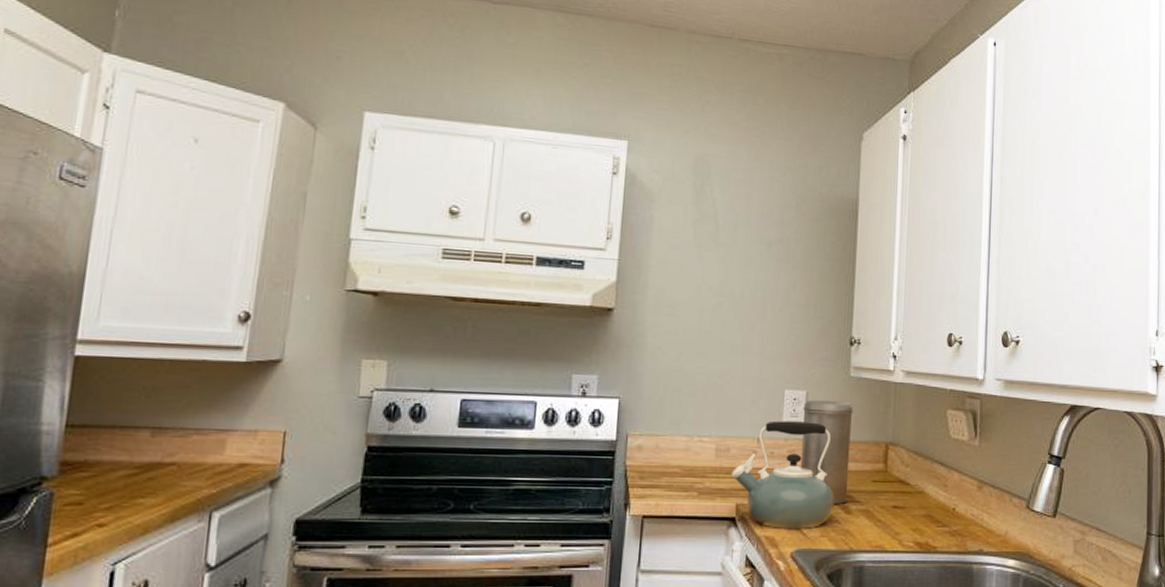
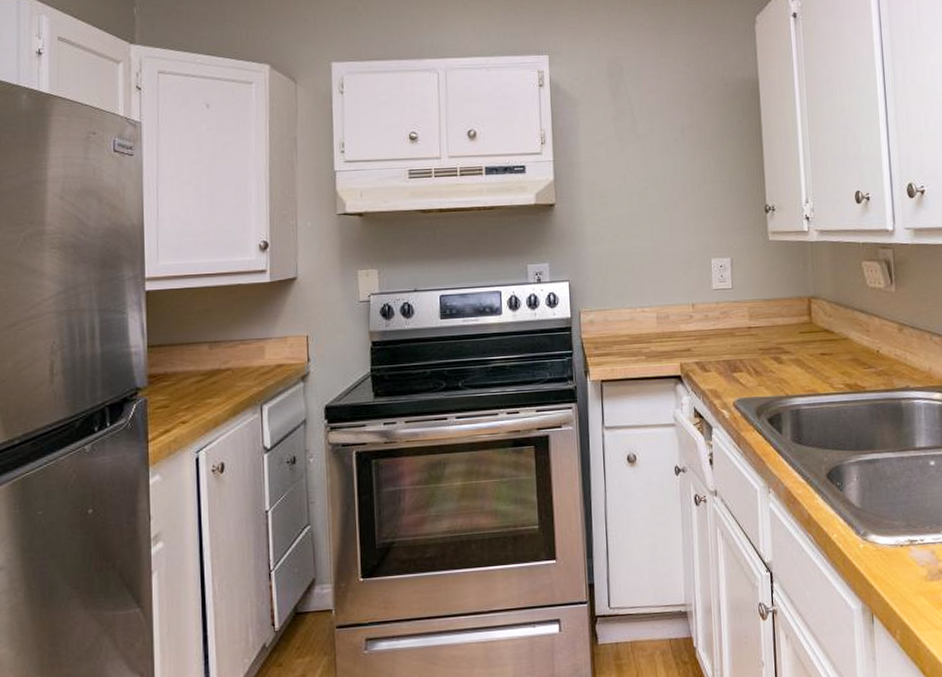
kettle: present [731,420,835,530] -> none [672,285,768,382]
canister: present [800,400,853,505] -> none [729,264,779,357]

